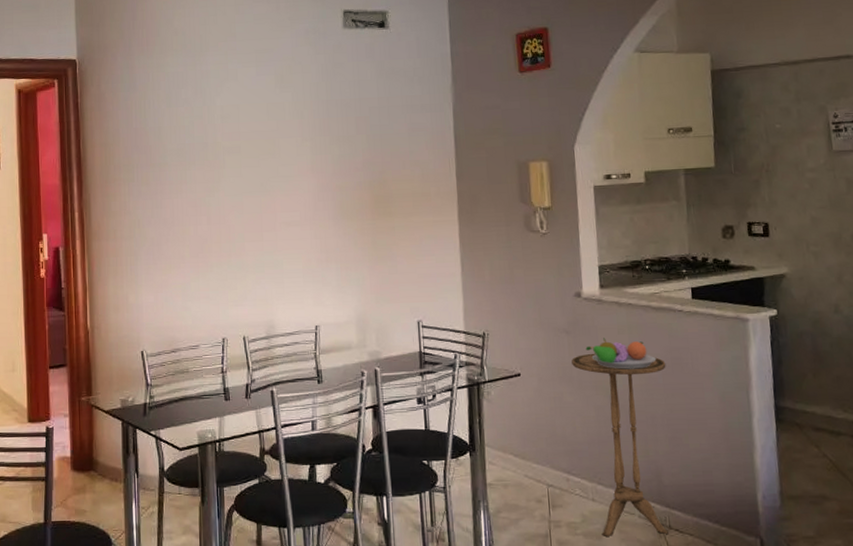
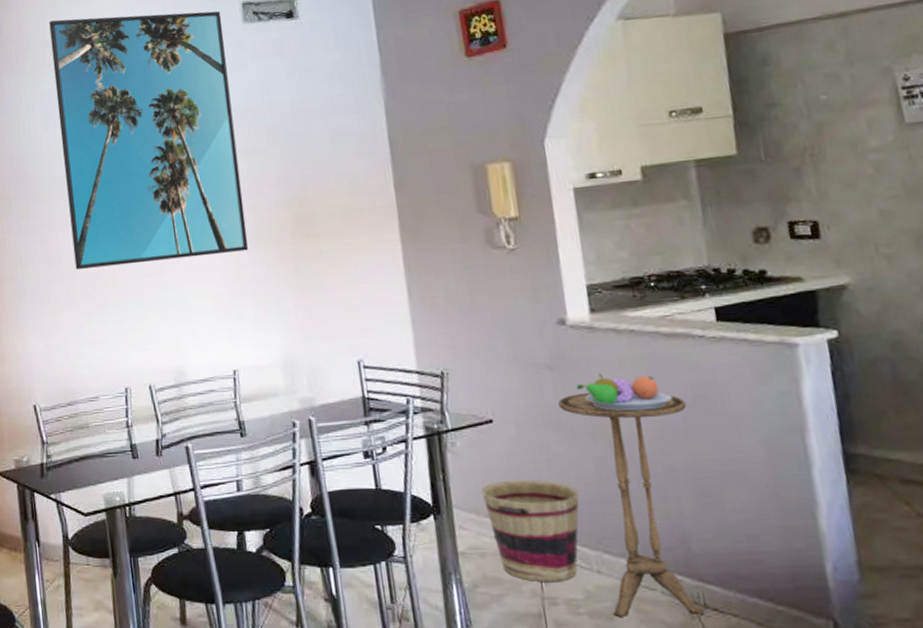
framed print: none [178,11,335,233] -> present [49,11,249,270]
basket: none [508,423,582,508] -> present [481,479,579,581]

